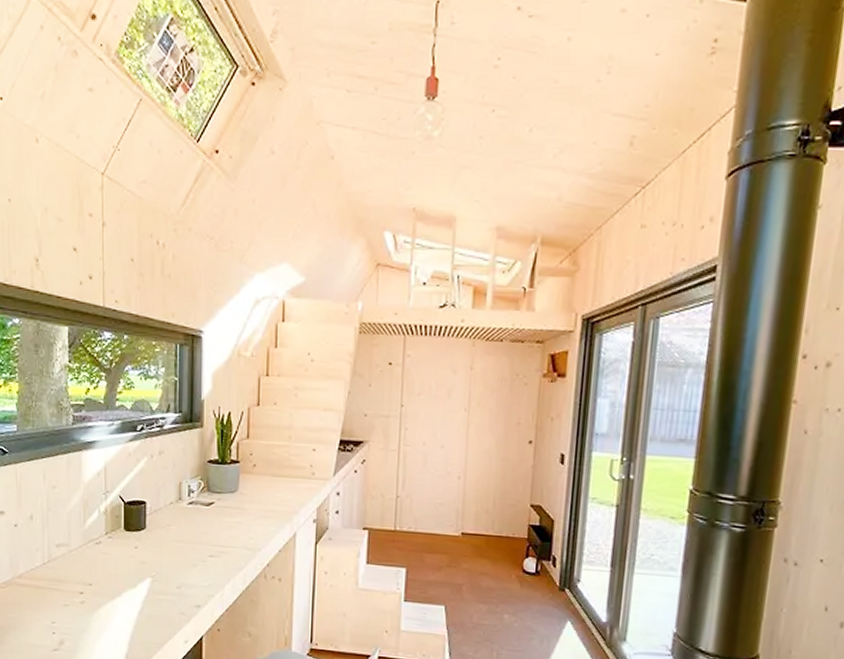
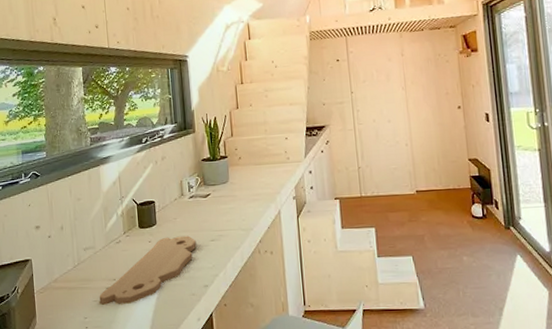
cutting board: none [71,545,191,614] -> present [99,236,197,305]

